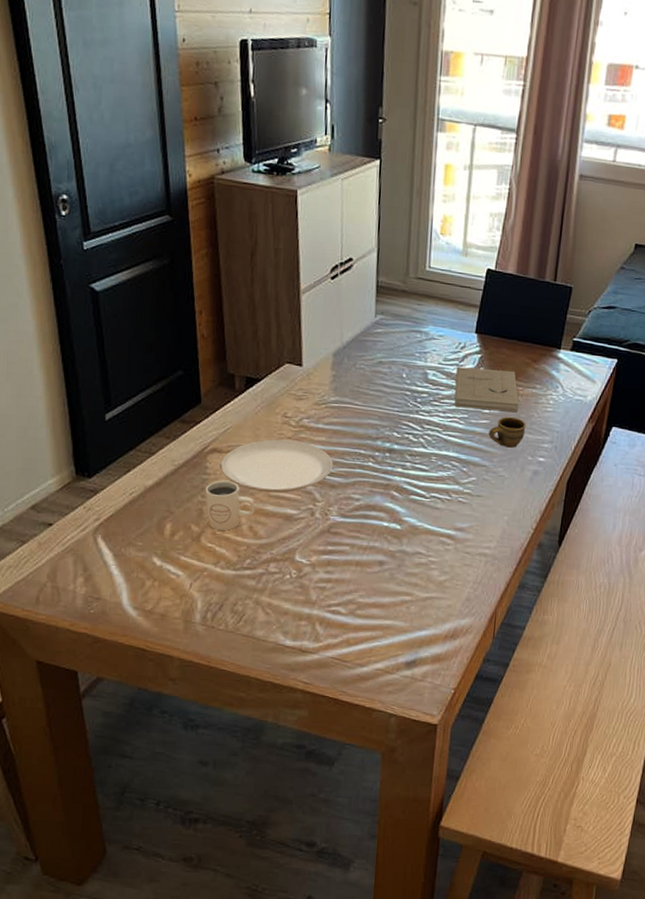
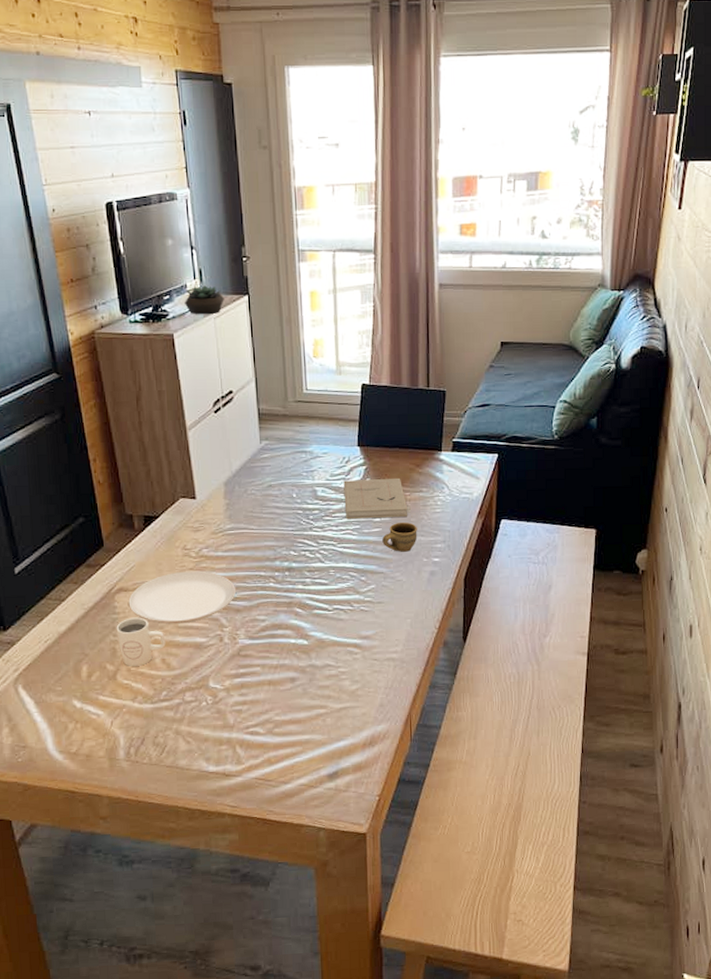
succulent plant: none [313,143,355,175] -> present [185,285,224,314]

